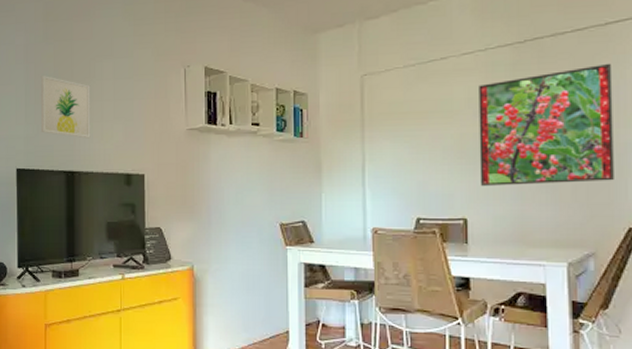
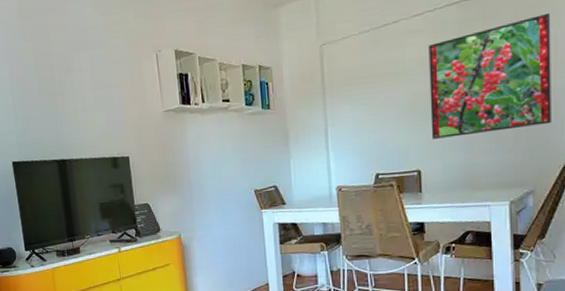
wall art: present [40,76,91,139] -> none [23,72,76,128]

